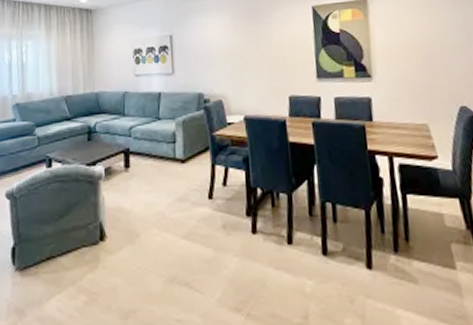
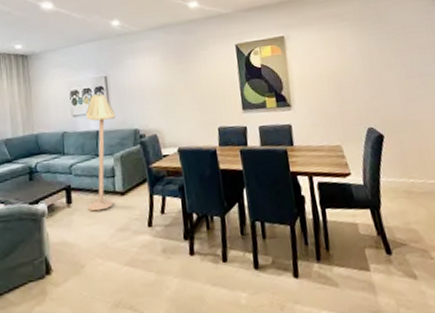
floor lamp: none [146,54,179,178] -> present [86,94,116,212]

